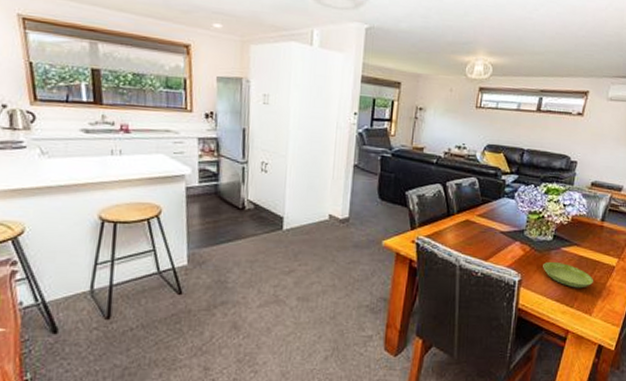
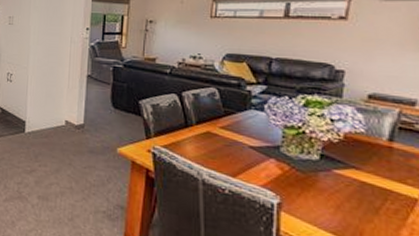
saucer: present [543,261,593,288] -> none [309,184,385,222]

